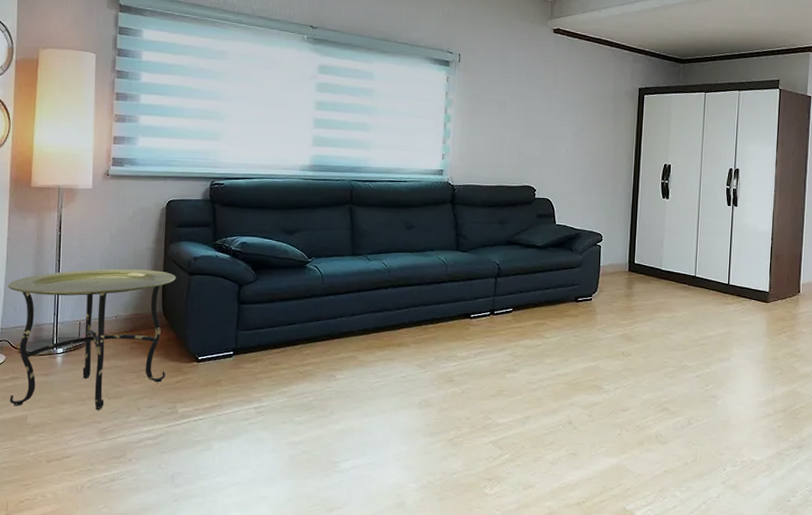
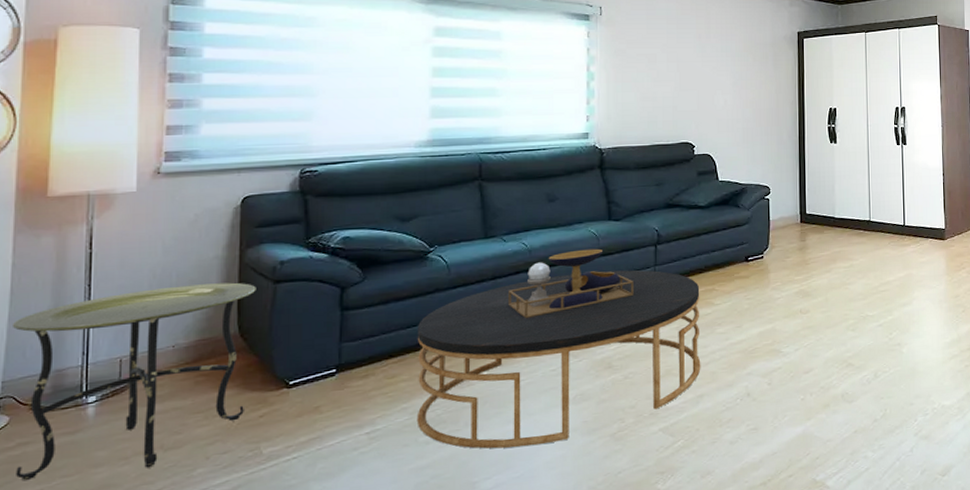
coffee table: none [293,274,533,439] -> present [416,248,701,449]

